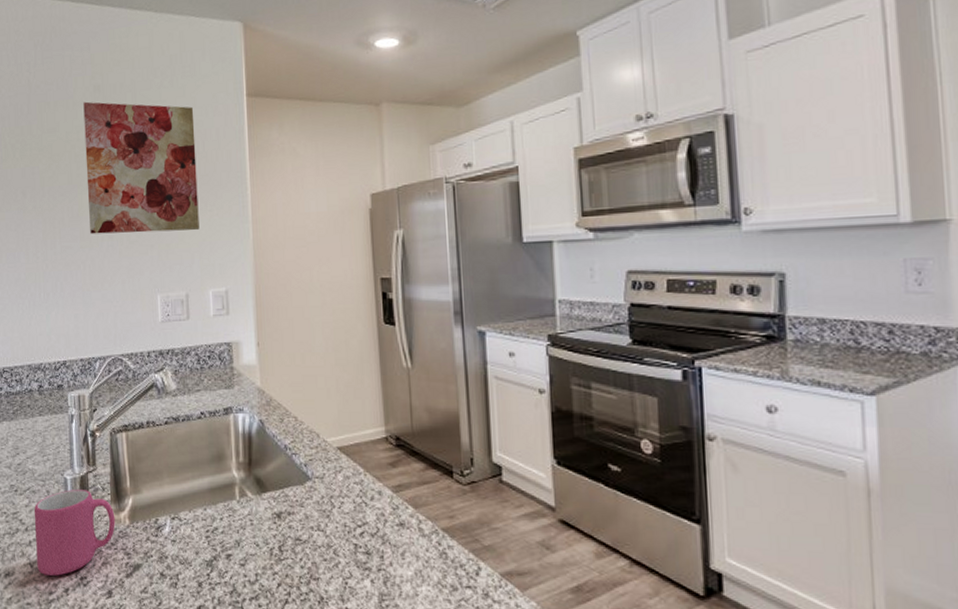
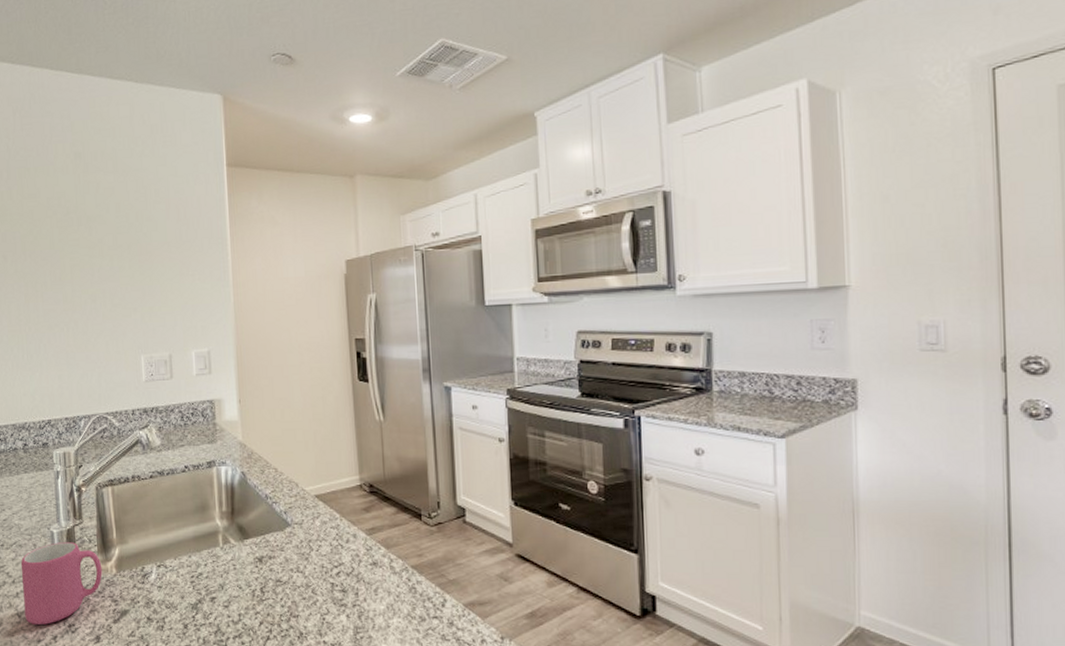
wall art: present [83,101,199,235] -> none [64,168,182,298]

